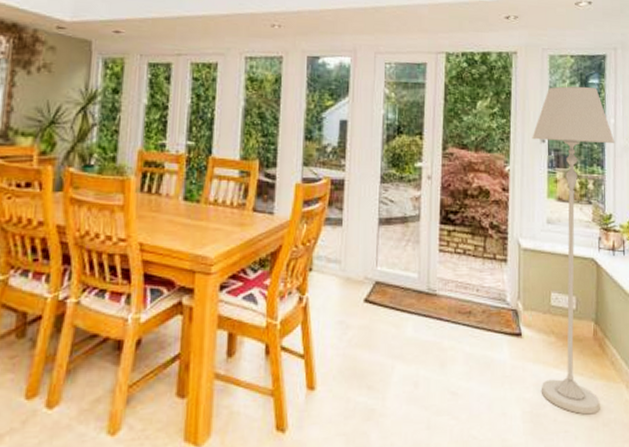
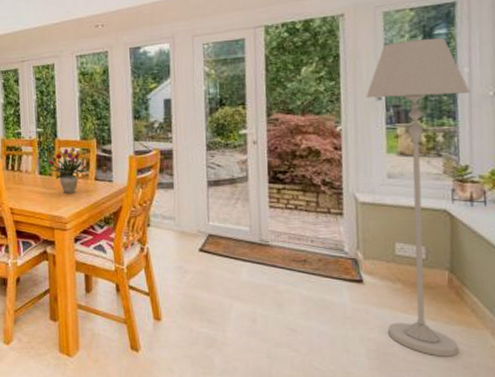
flower arrangement: none [197,168,245,228] -> present [48,147,87,194]

